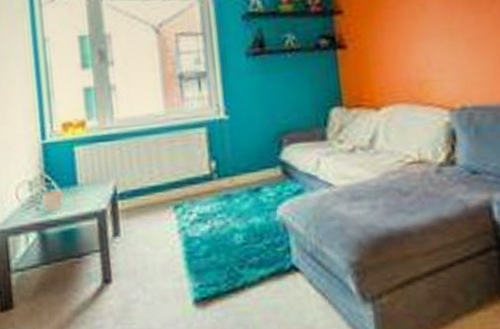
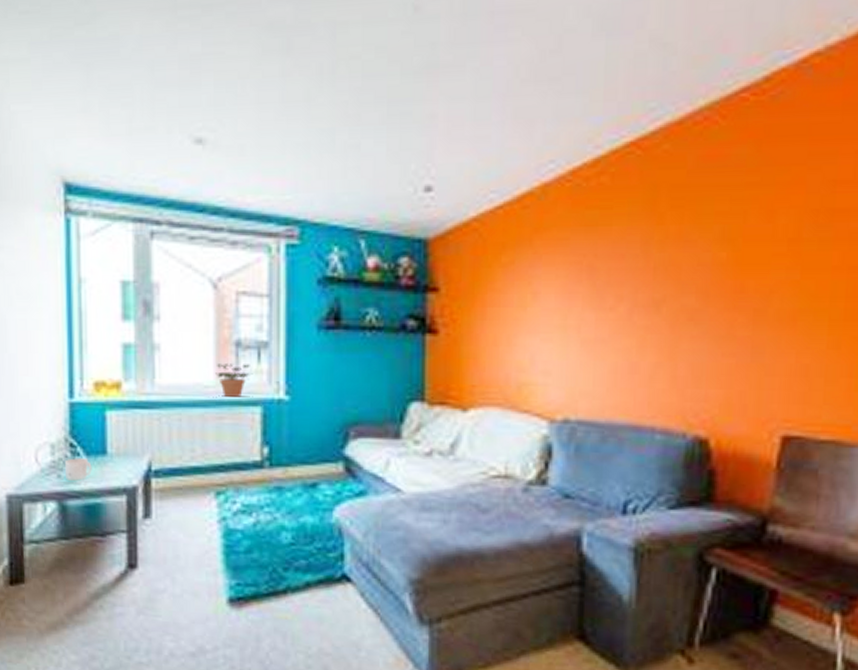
potted plant: none [164,92,196,123] -> present [215,364,253,397]

